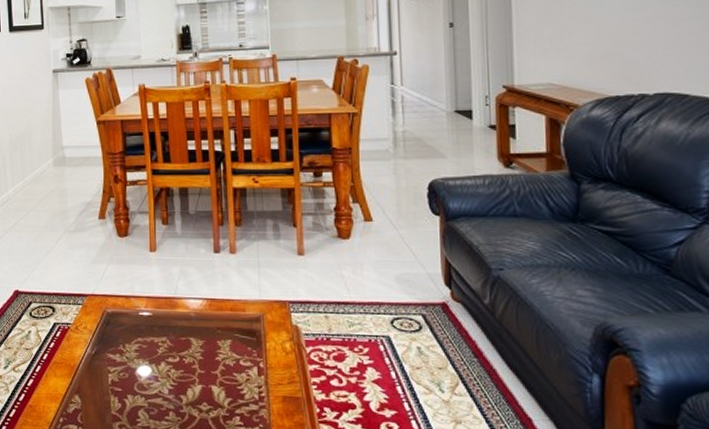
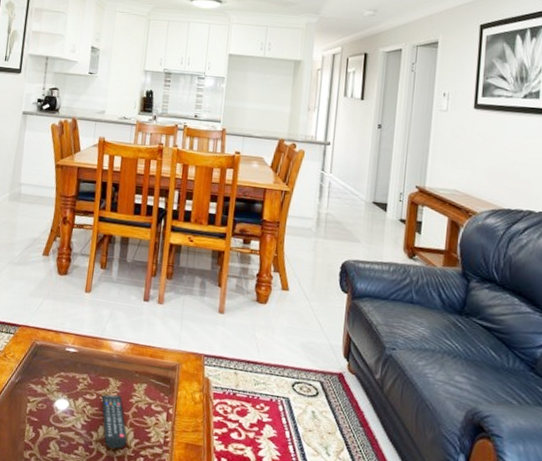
remote control: none [185,355,220,411] -> present [101,394,128,449]

